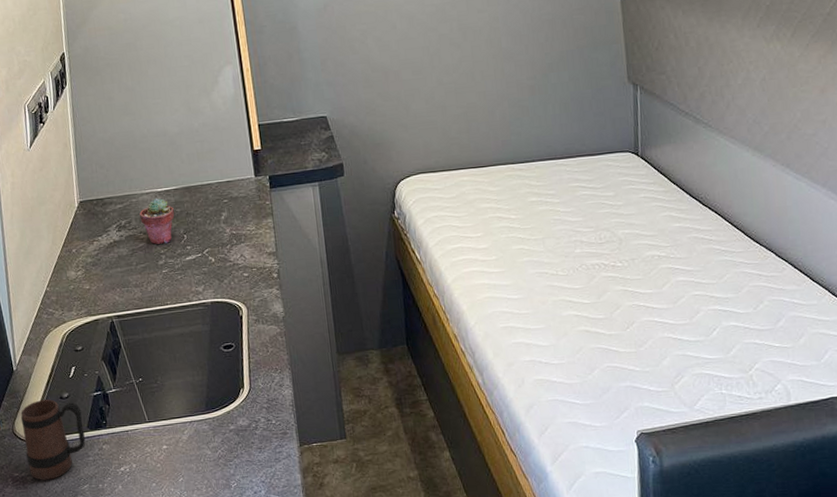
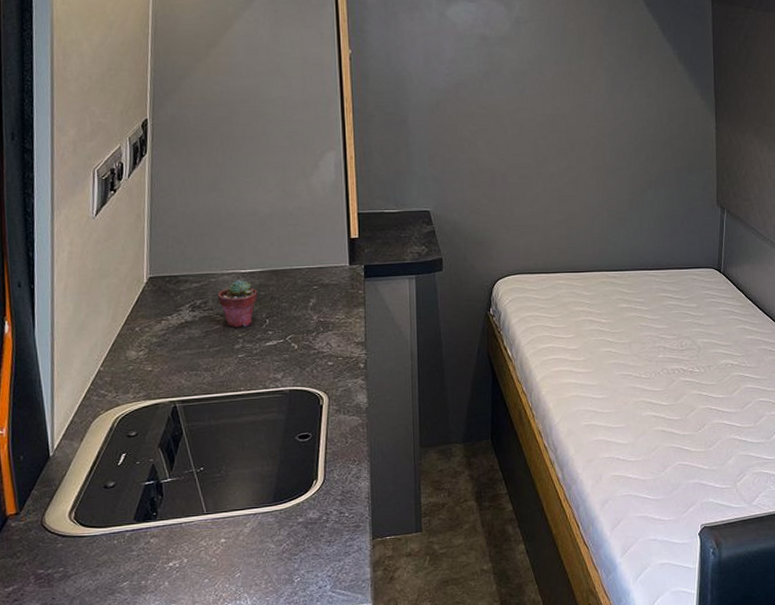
mug: present [20,399,86,480] -> none [53,489,130,578]

